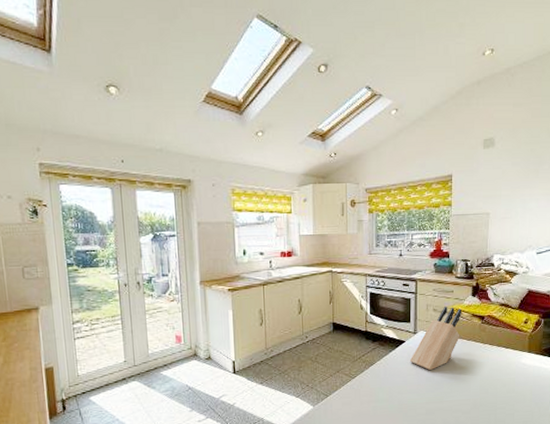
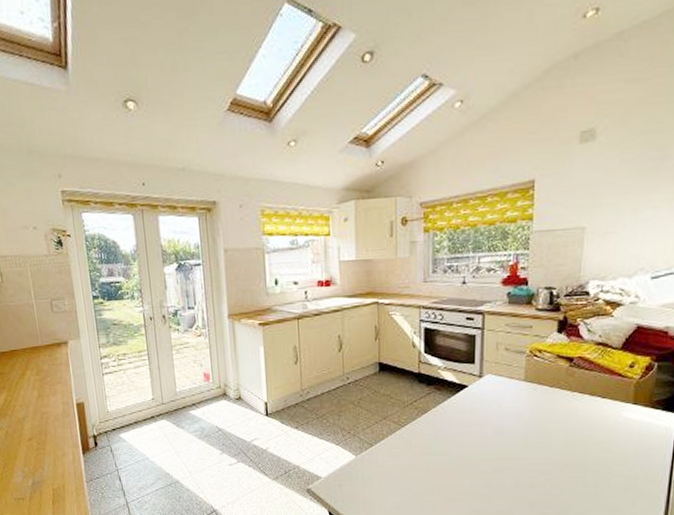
knife block: present [409,306,461,371] -> none [473,344,543,422]

